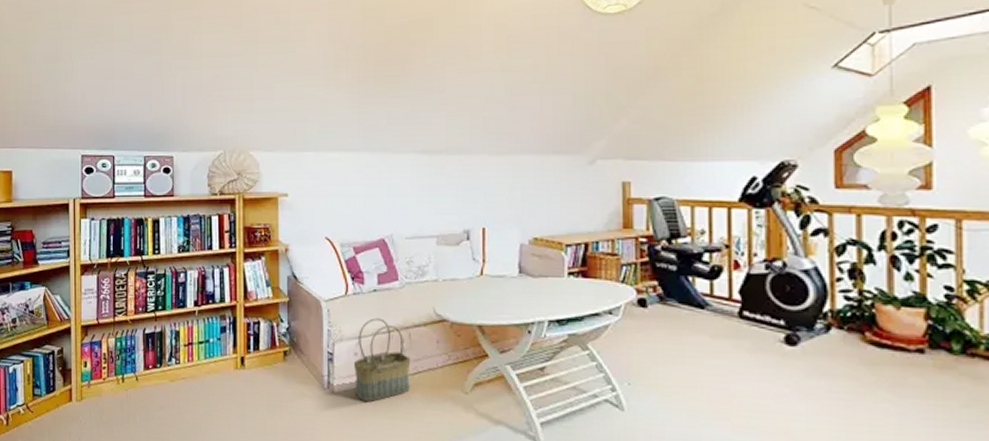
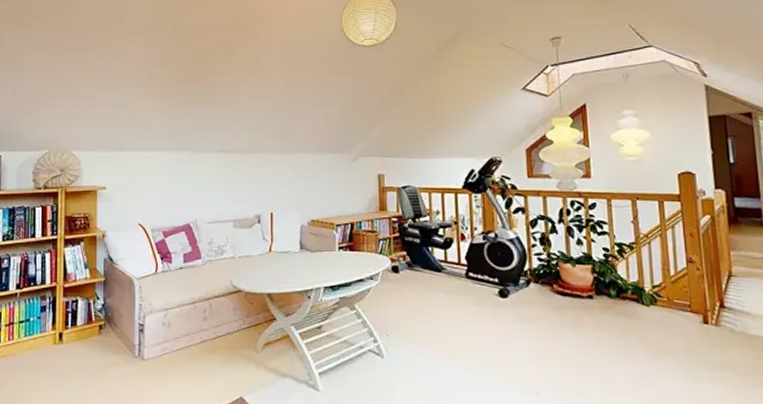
basket: present [353,318,411,402] -> none [161,292,212,366]

